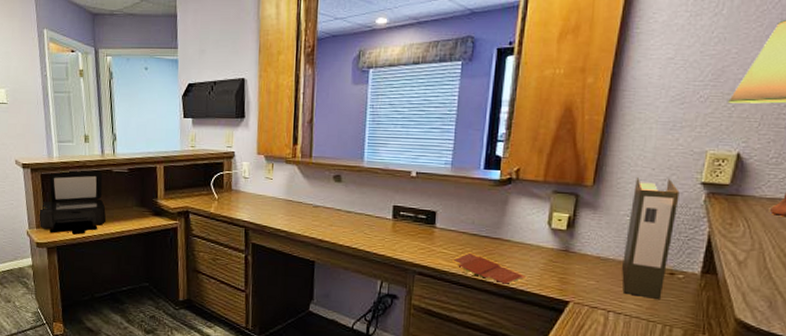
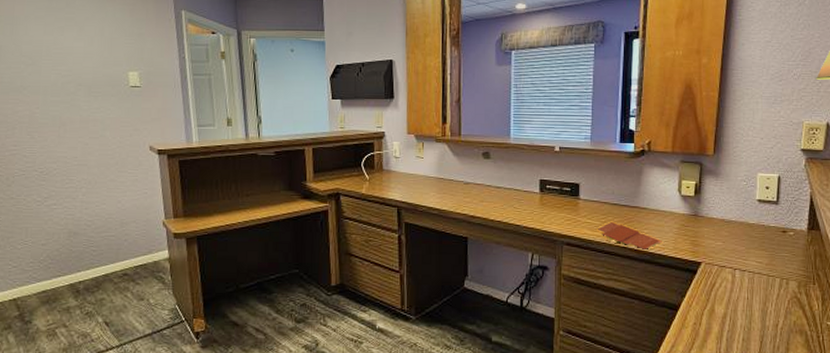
printer: present [39,170,106,235] -> none [176,154,251,223]
binder: present [622,176,680,299] -> none [743,145,785,255]

